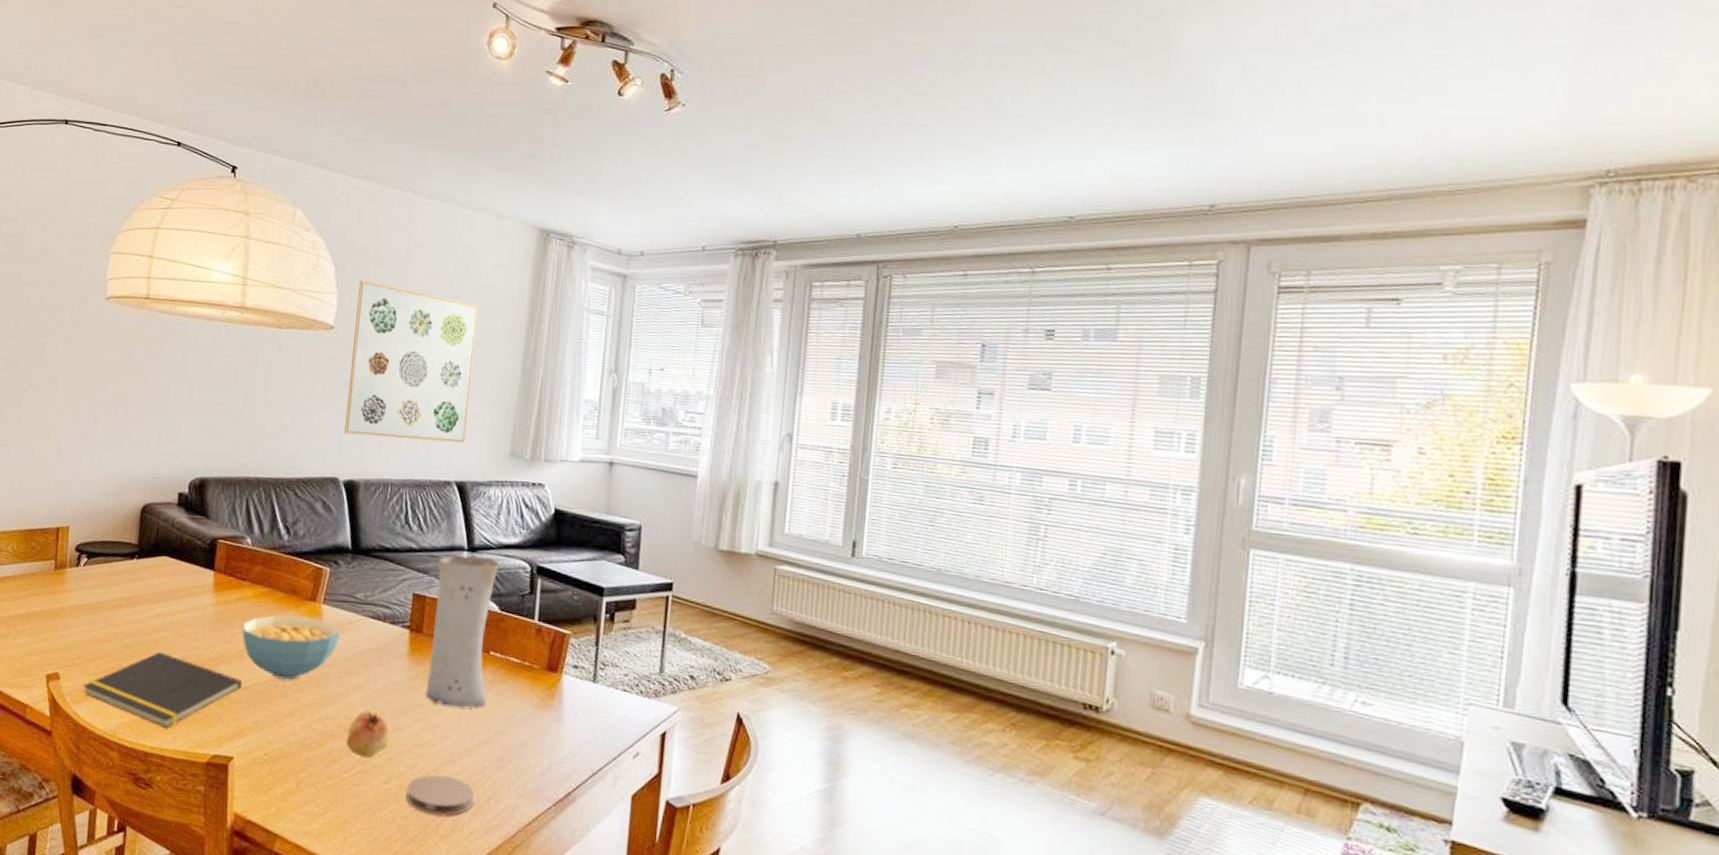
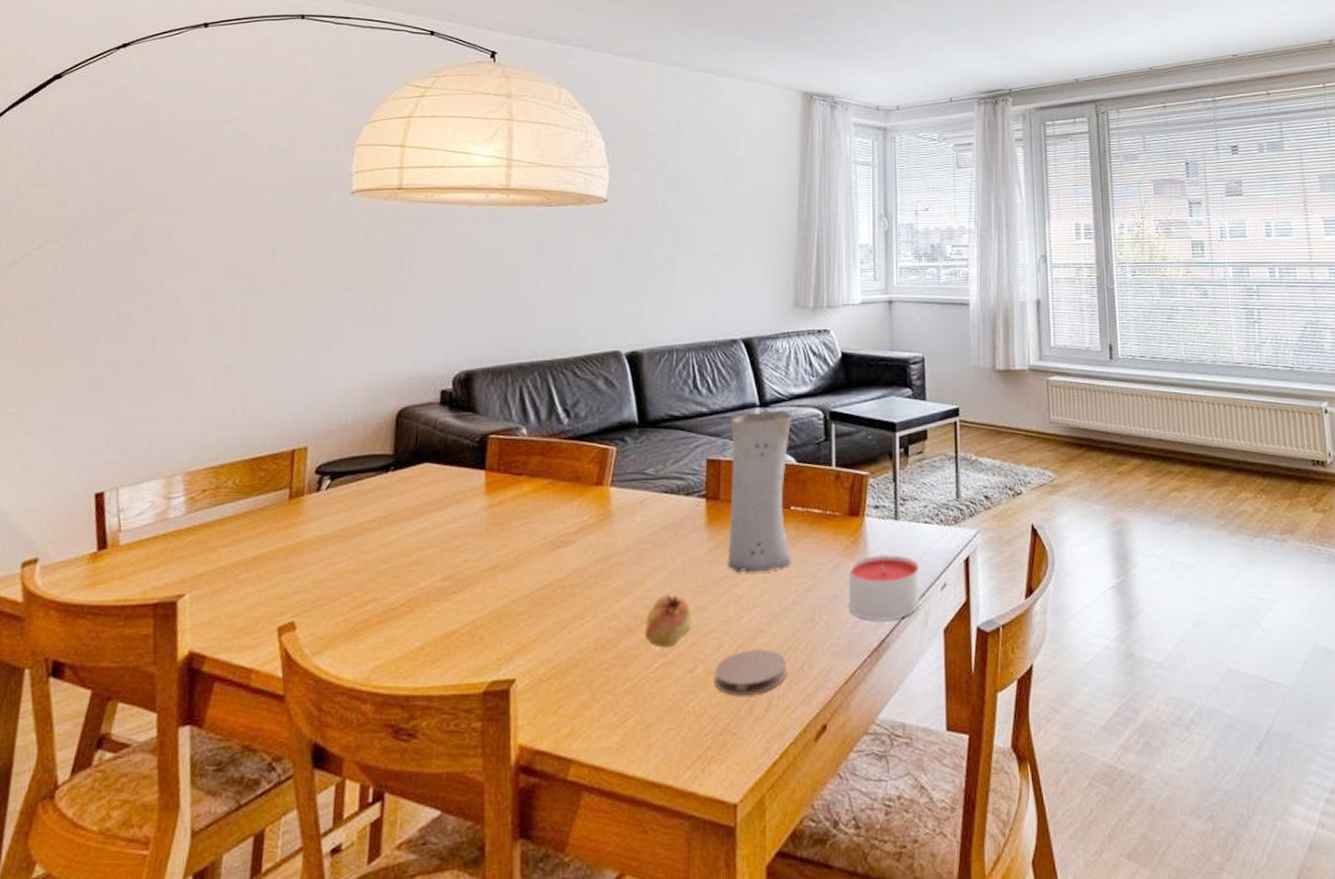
notepad: present [82,651,243,728] -> none [325,573,523,662]
cereal bowl: present [242,615,341,681] -> none [520,503,632,579]
wall art: present [344,279,479,443] -> none [624,151,751,305]
candle: none [538,712,614,777] -> present [848,554,920,621]

